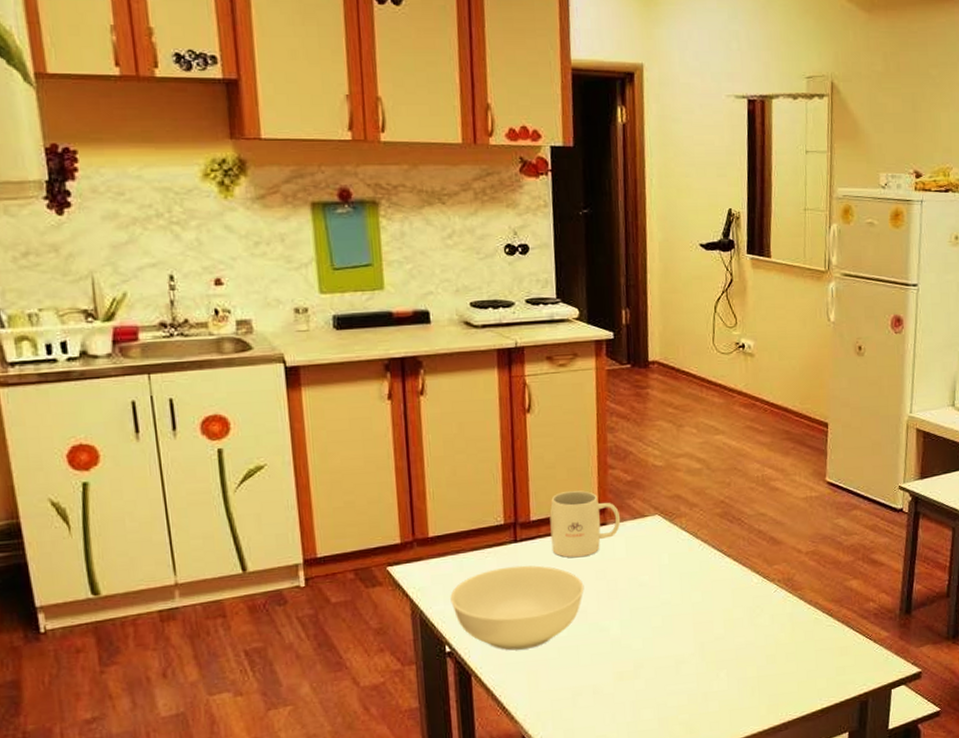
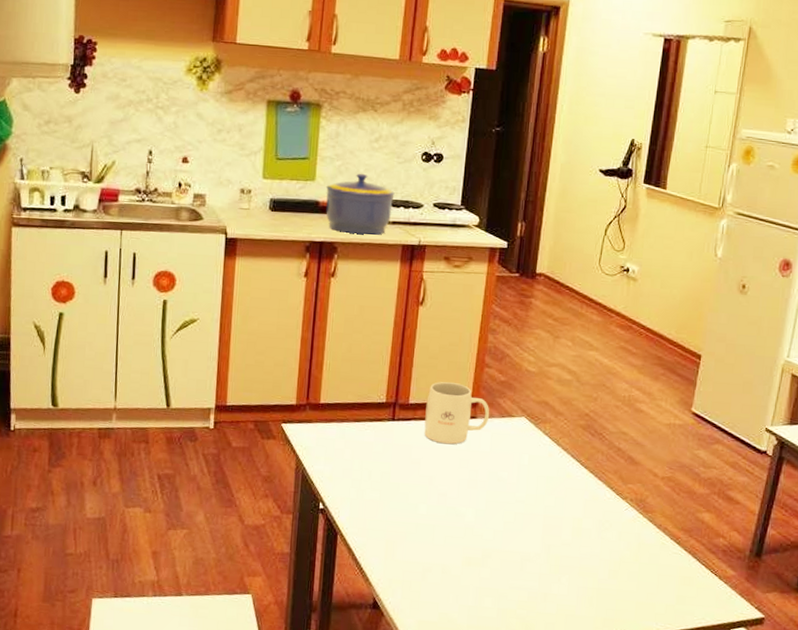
cooking pot: none [398,275,480,344] -> present [326,173,395,235]
bowl: present [450,565,584,651] -> none [330,441,448,520]

